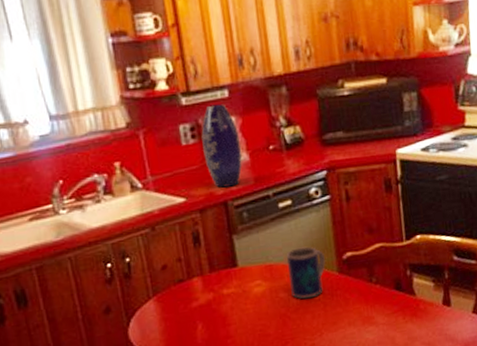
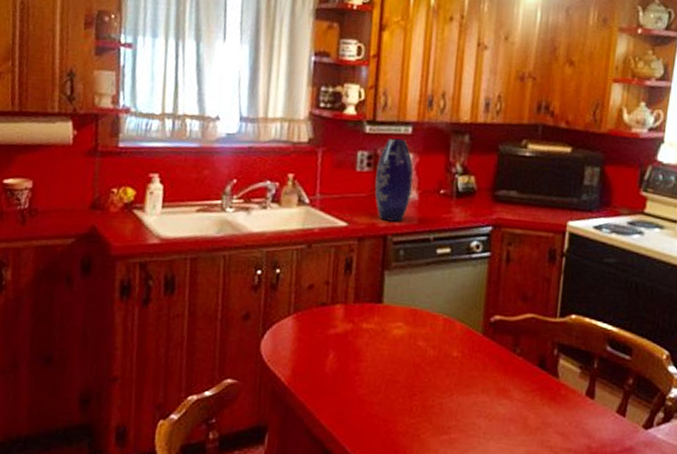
mug: present [286,246,325,299] -> none [430,298,472,354]

